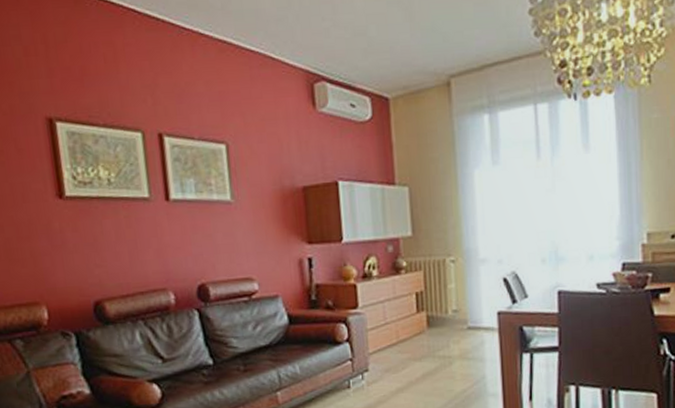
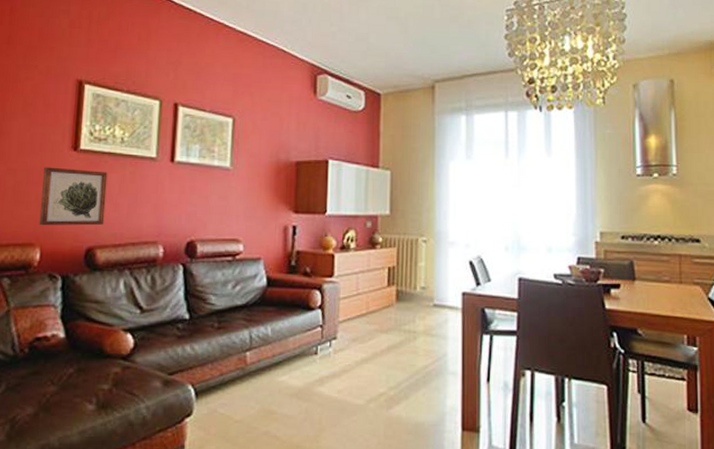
wall art: none [32,218,108,283] -> present [39,167,108,226]

